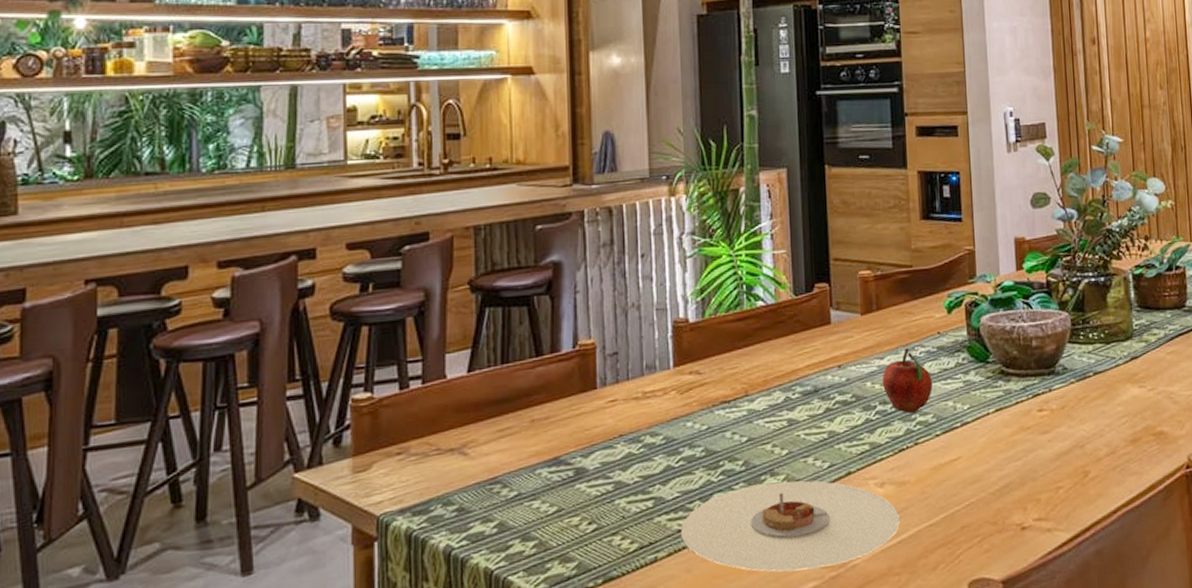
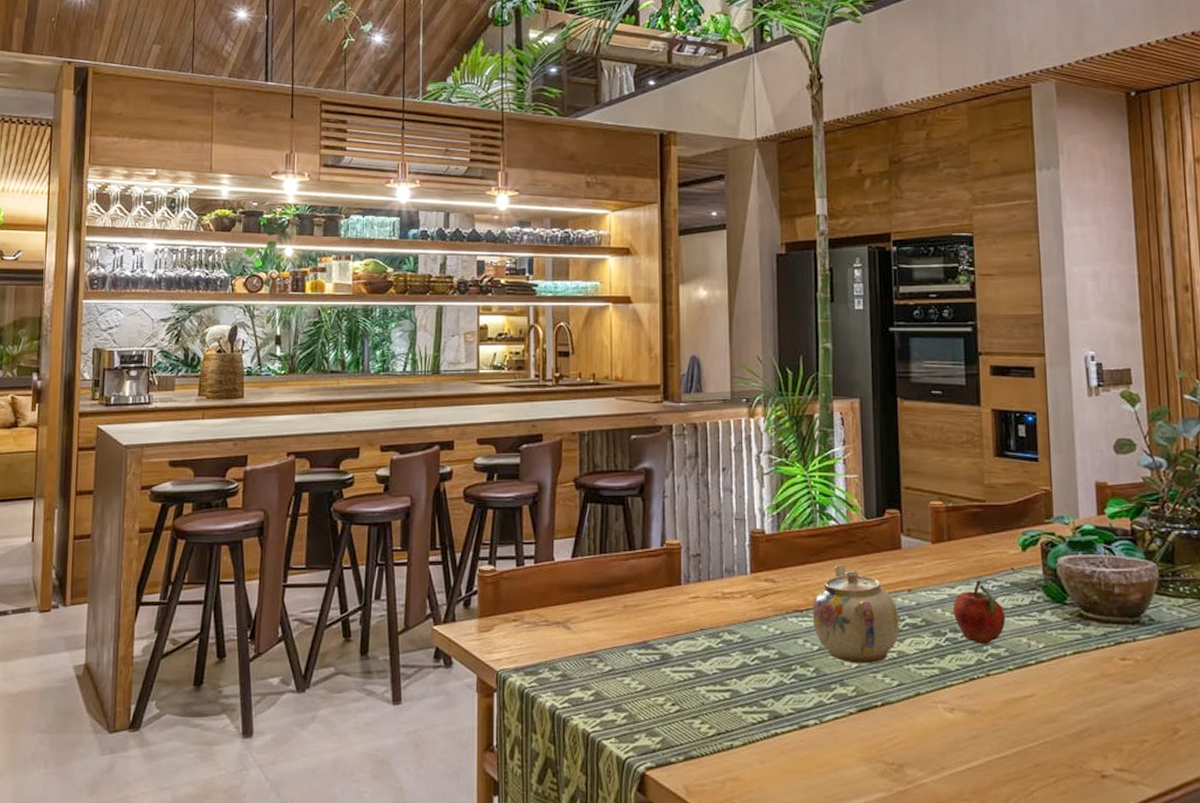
plate: present [681,480,901,572] -> none [755,692,971,781]
teapot: none [740,346,830,451] -> present [812,564,900,664]

